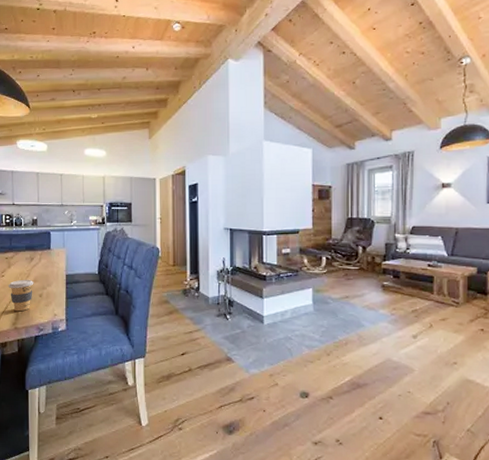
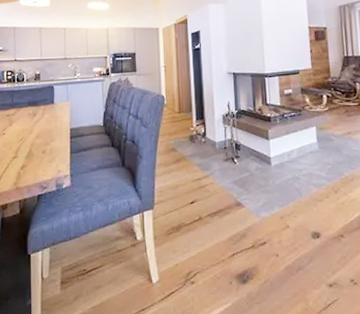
coffee cup: present [8,279,34,312] -> none [9,135,37,171]

